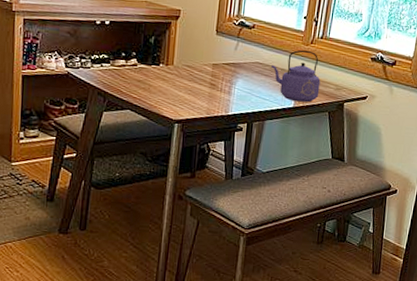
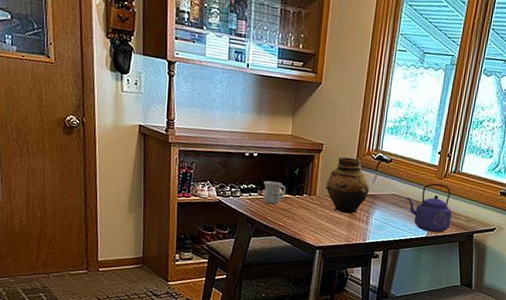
mug: none [115,50,141,76] -> present [262,180,286,205]
vase: none [183,23,232,85] -> present [325,156,370,214]

